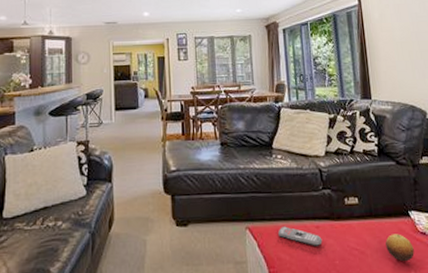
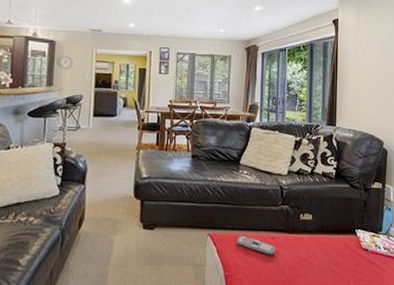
fruit: present [385,234,414,262] -> none [332,249,356,274]

